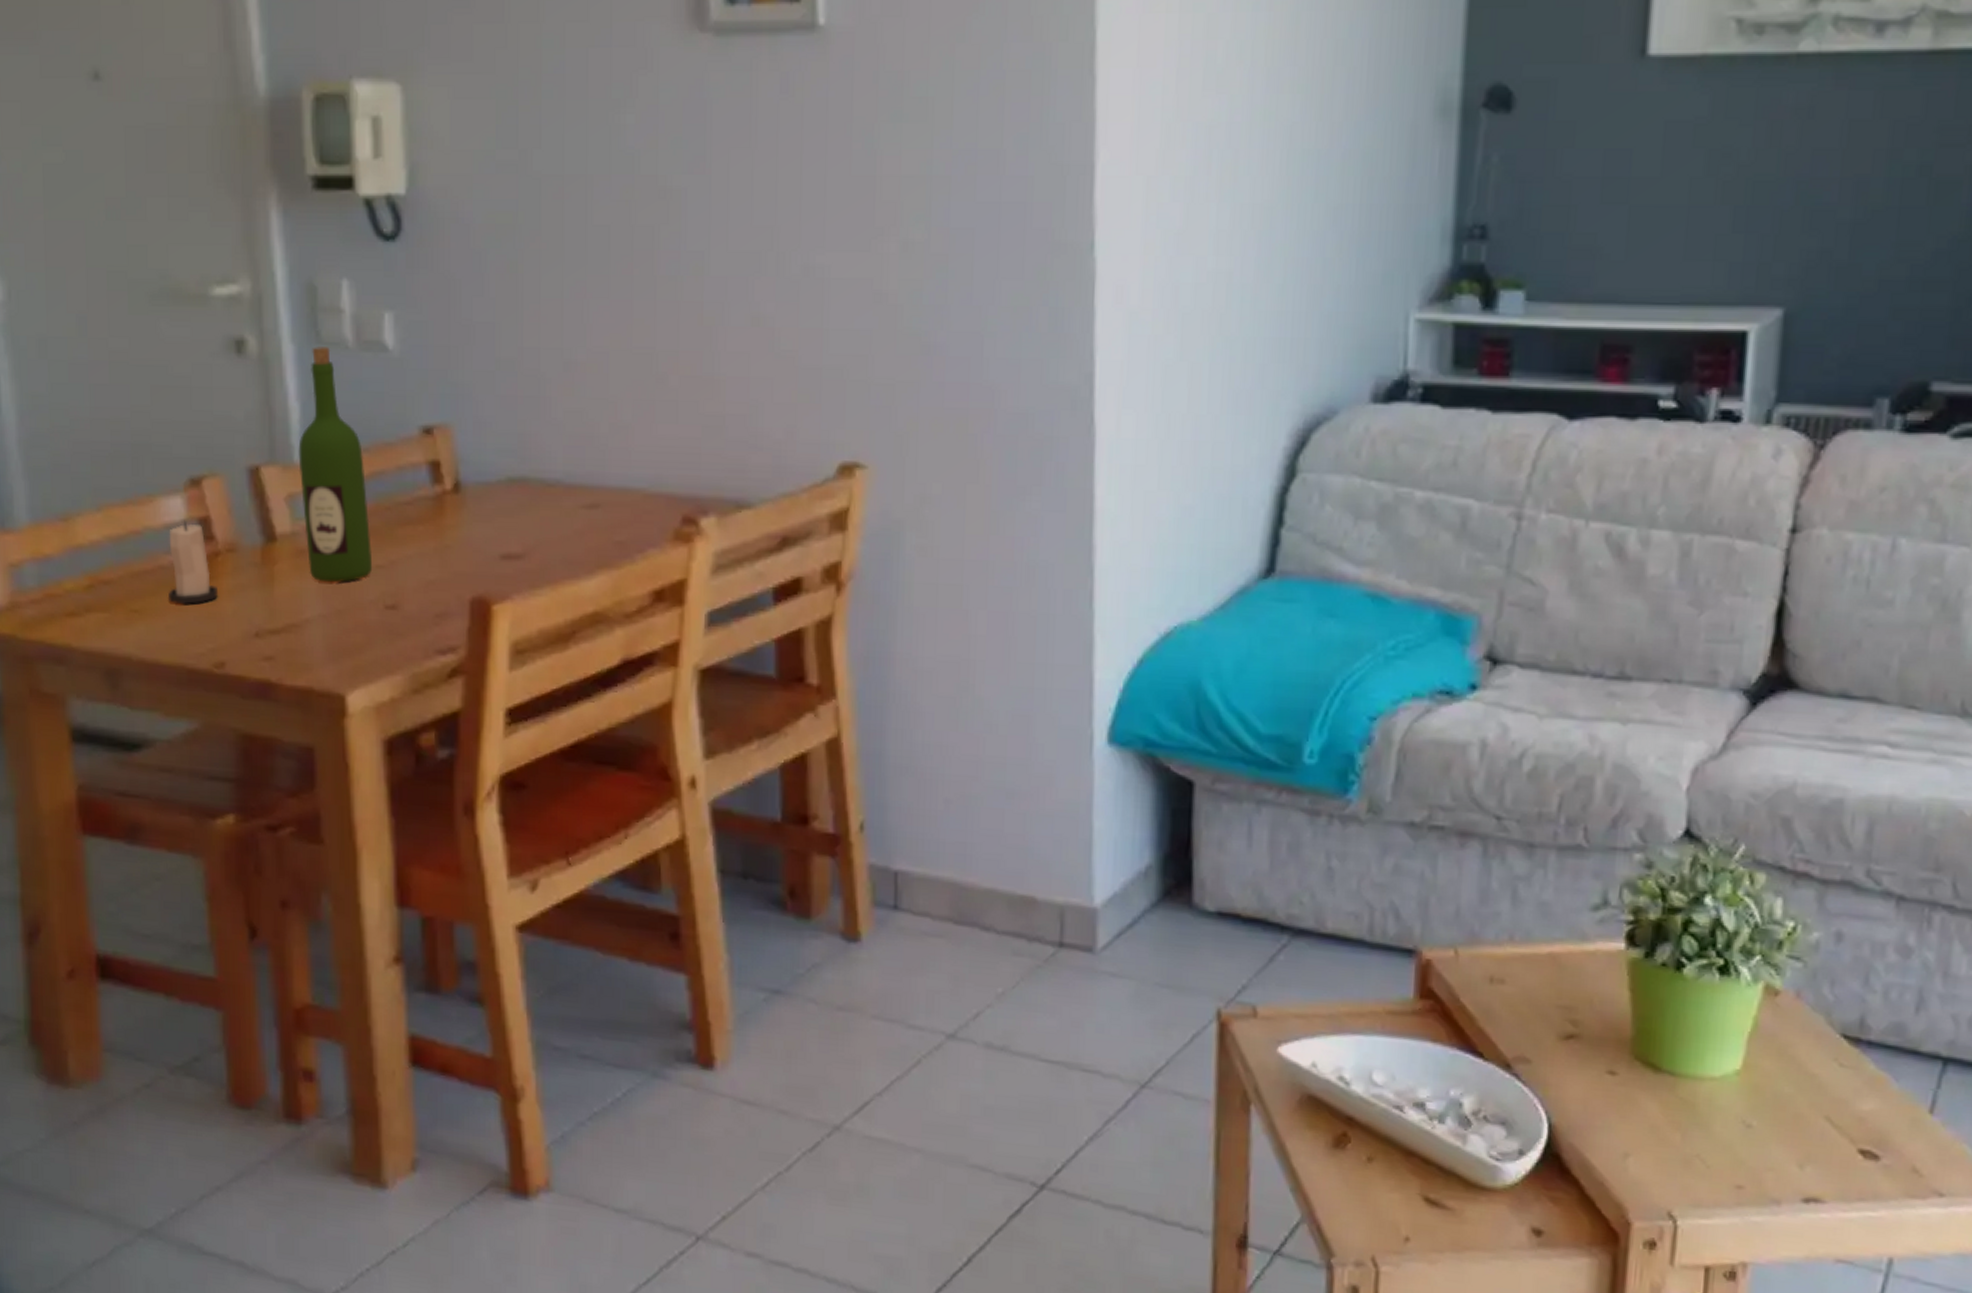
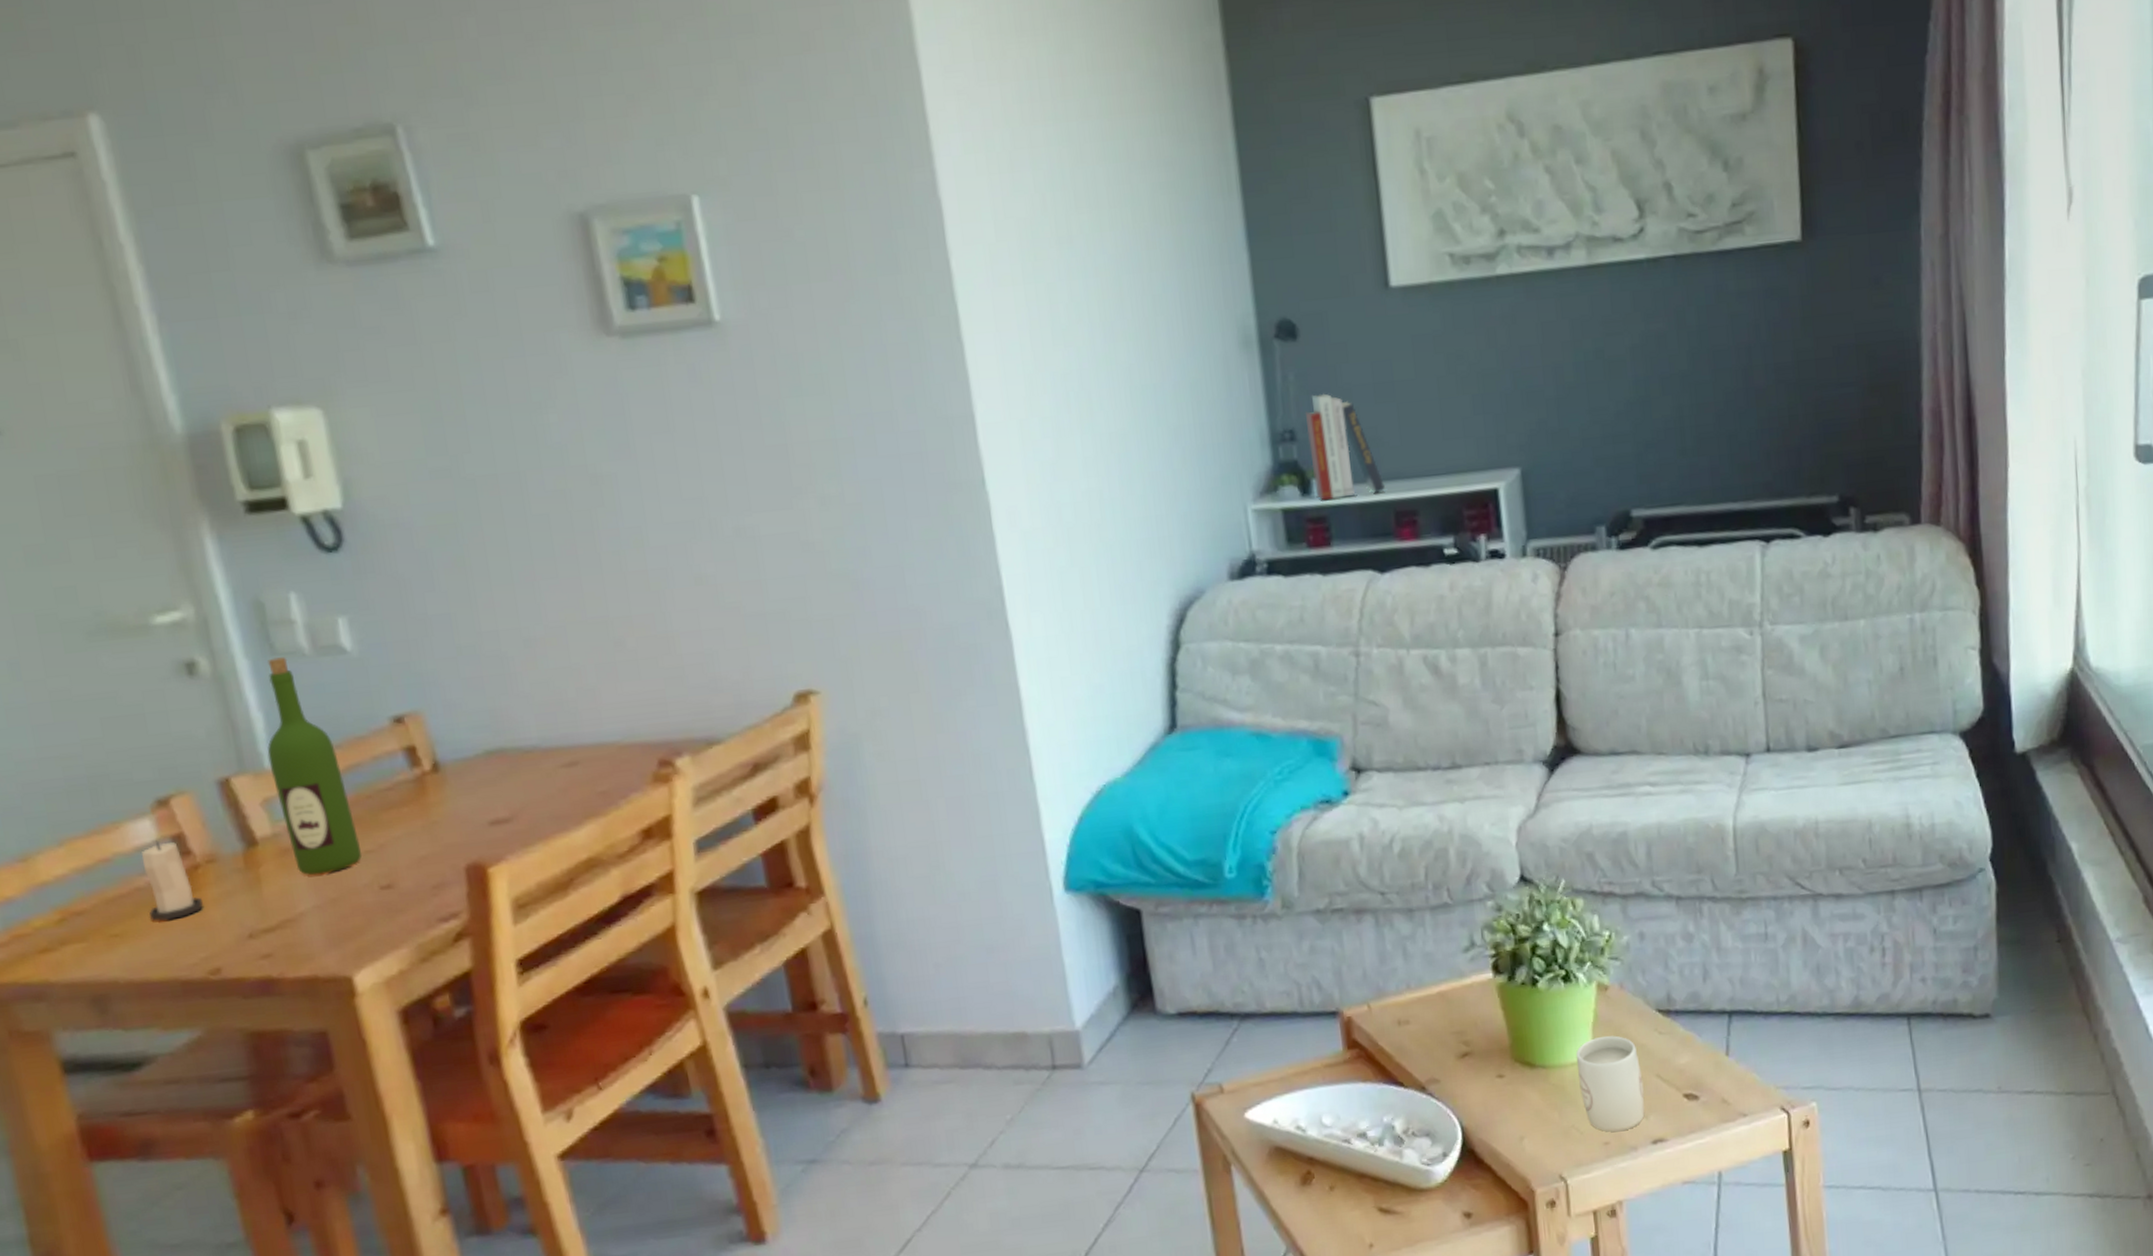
books: none [1501,183,1594,320] -> present [1306,393,1385,501]
mug: none [1716,1052,1806,1177] -> present [1575,1035,1645,1132]

